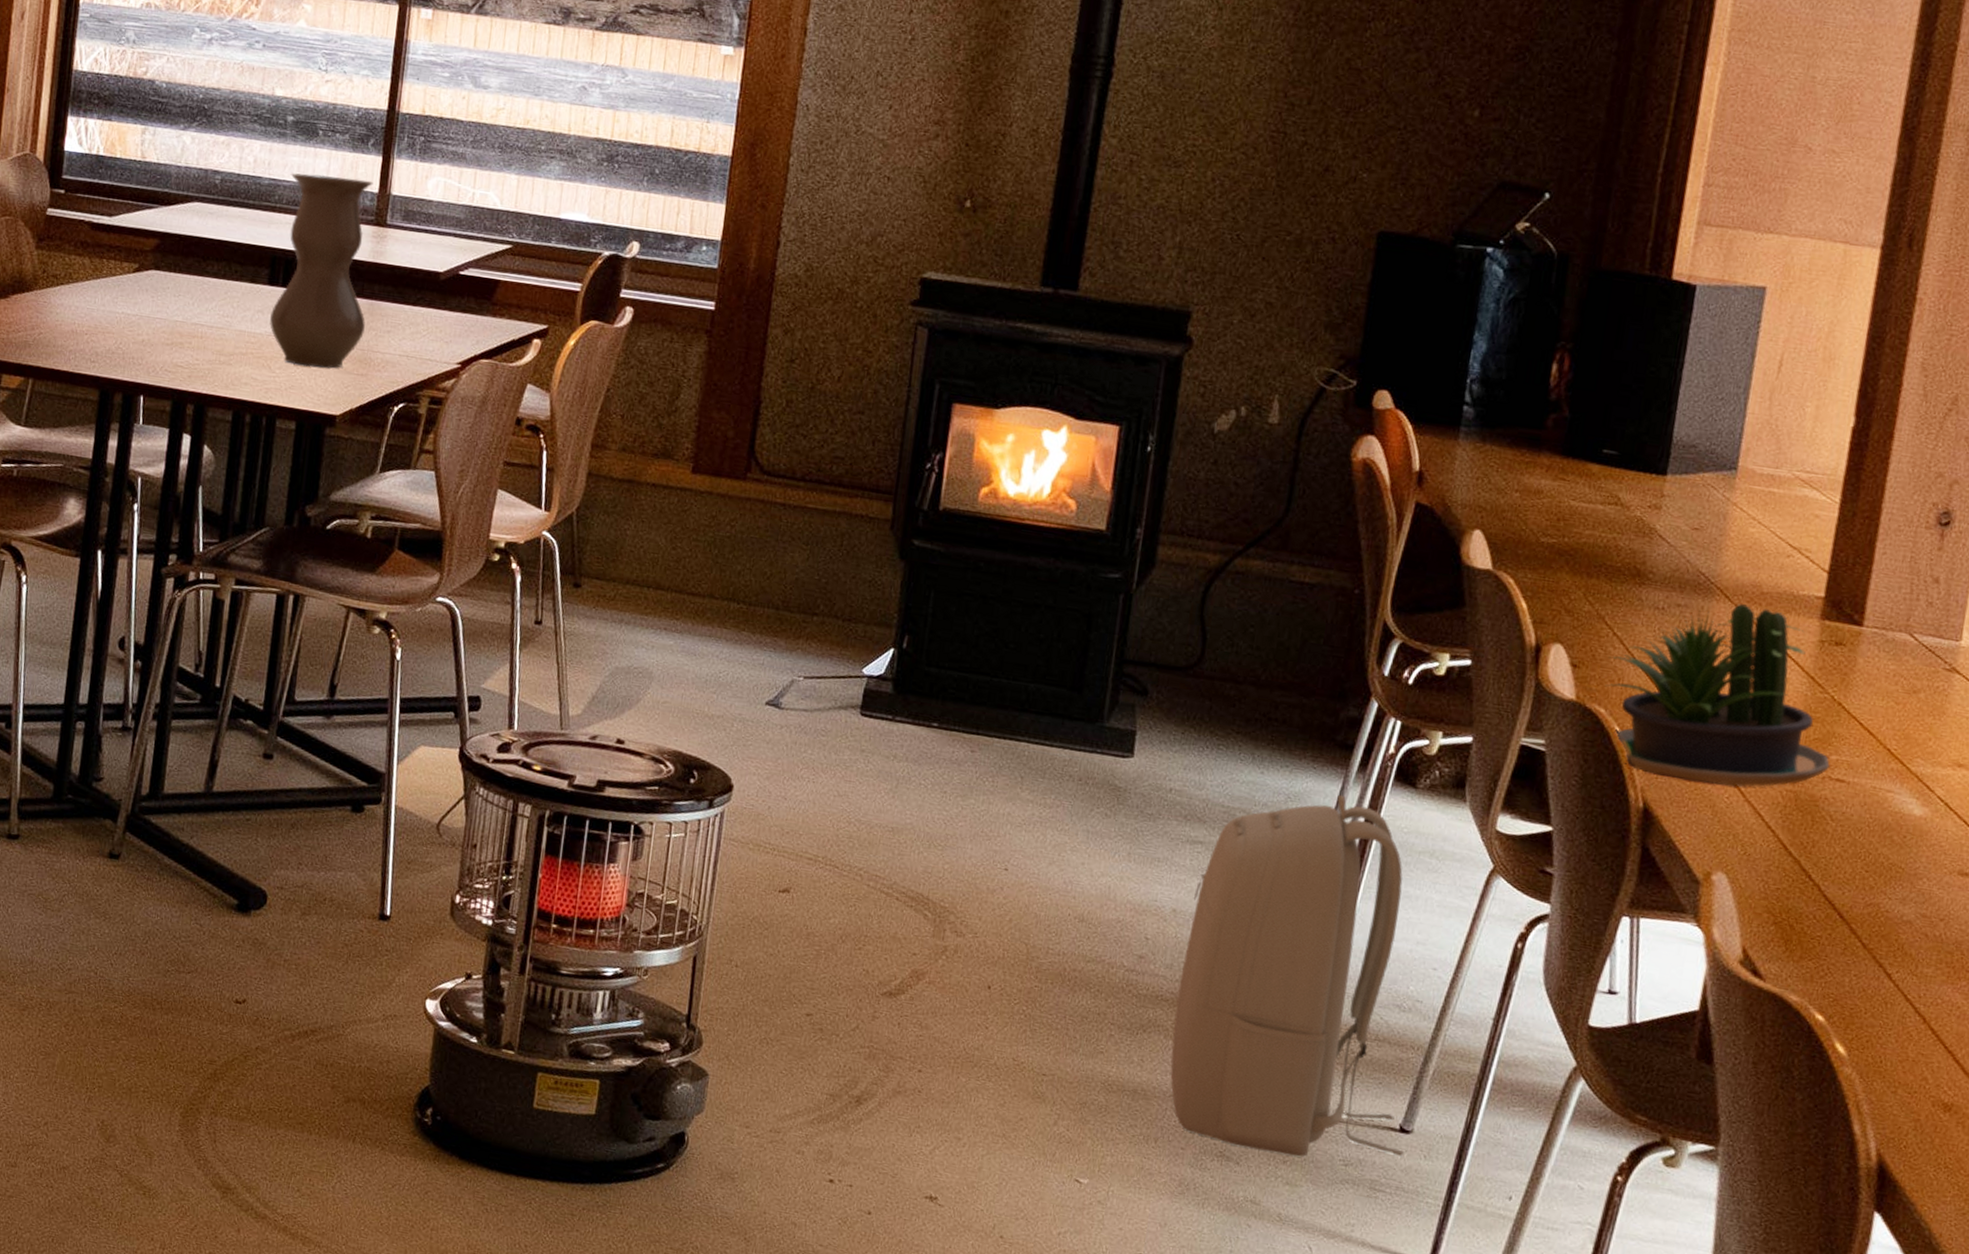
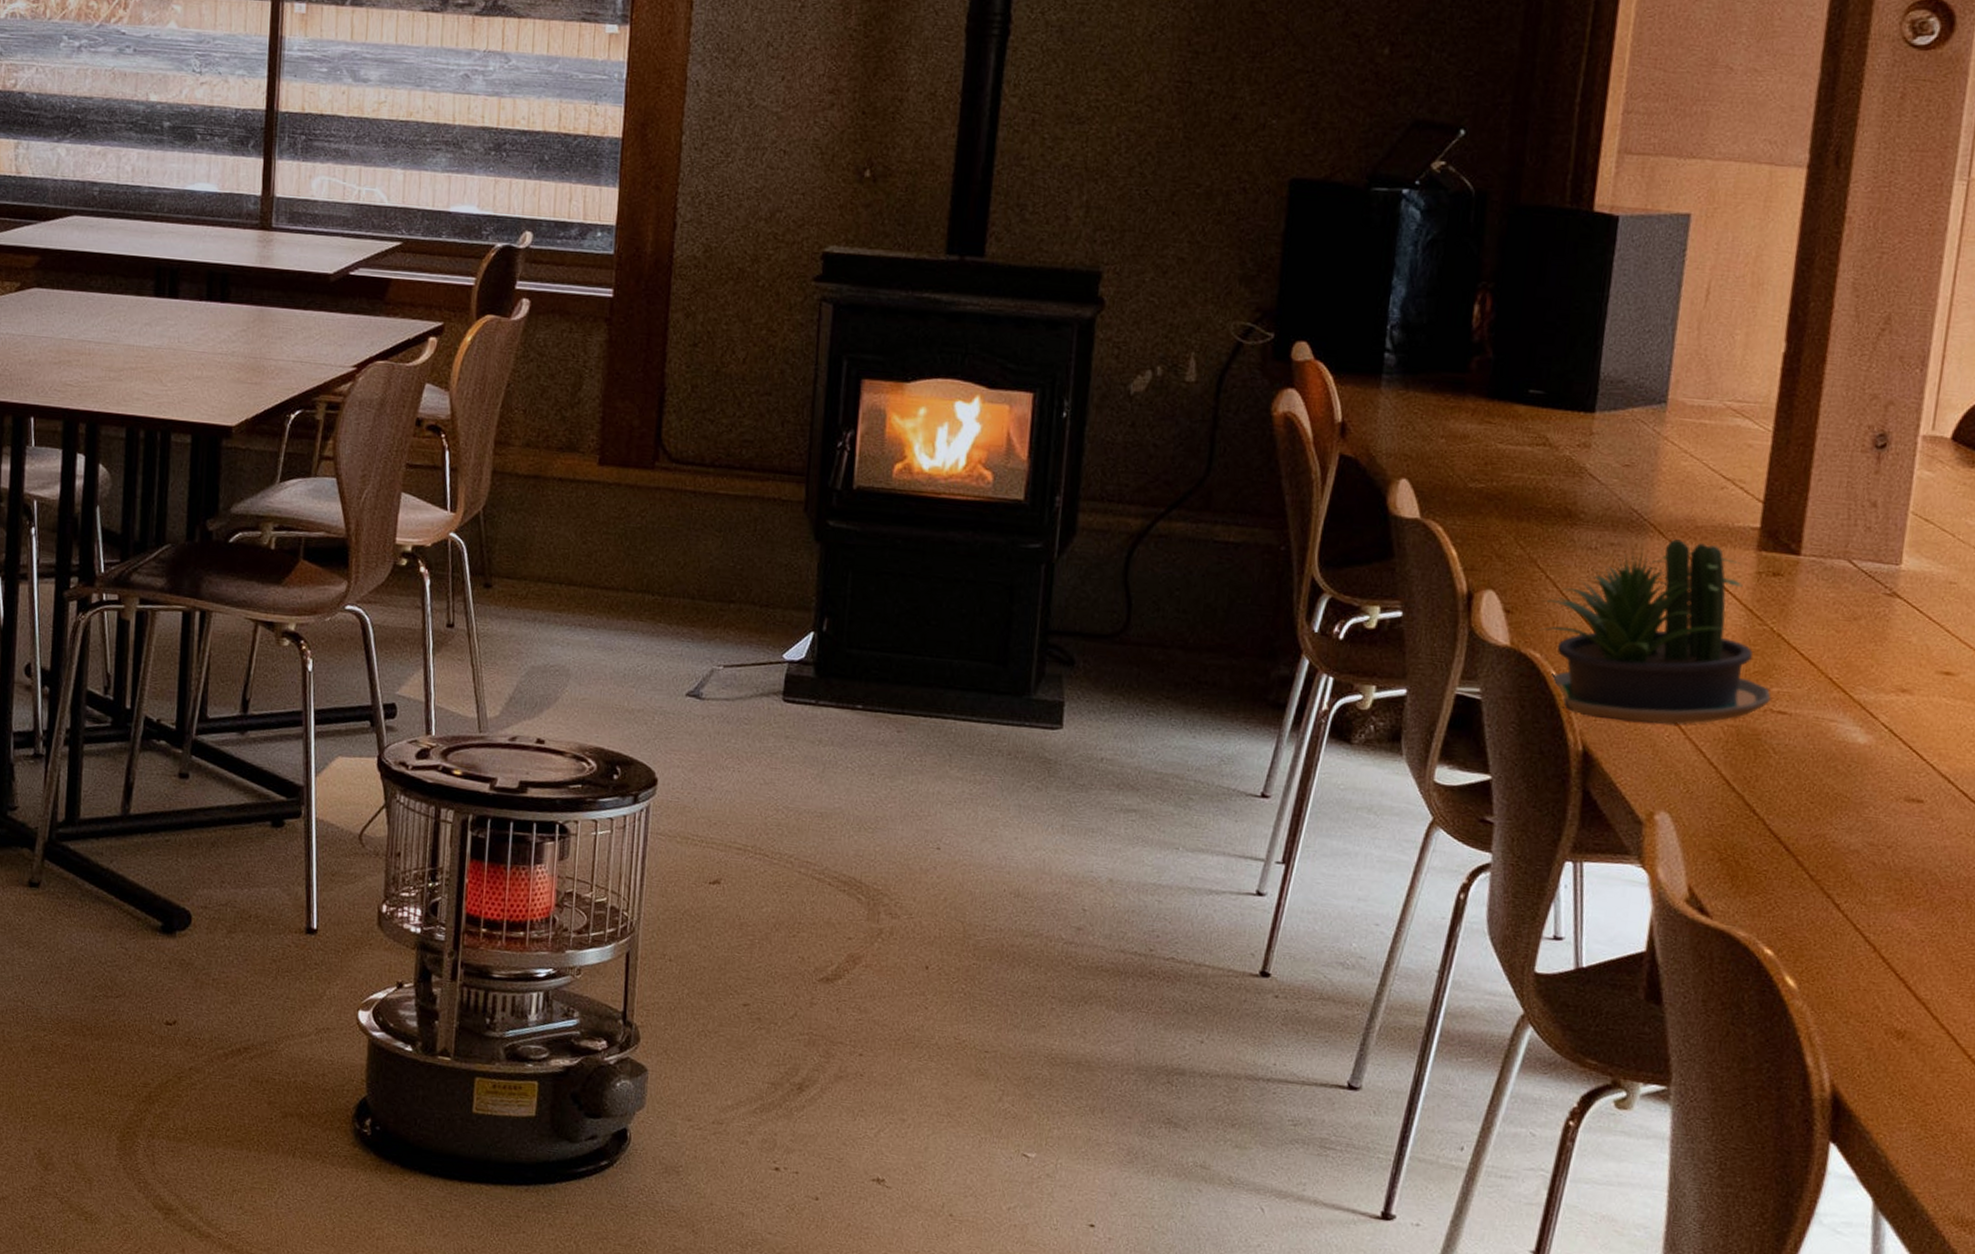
vase: present [269,173,373,368] -> none [157,180,256,378]
backpack: present [1170,794,1404,1157] -> none [1114,754,1353,1119]

